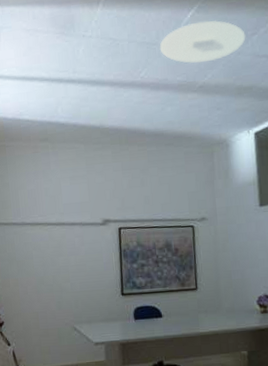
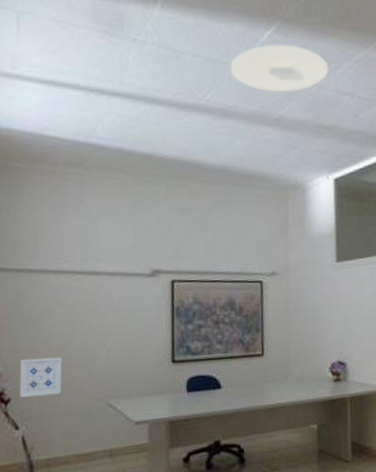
wall art: none [9,290,40,321] -> present [19,357,62,398]

